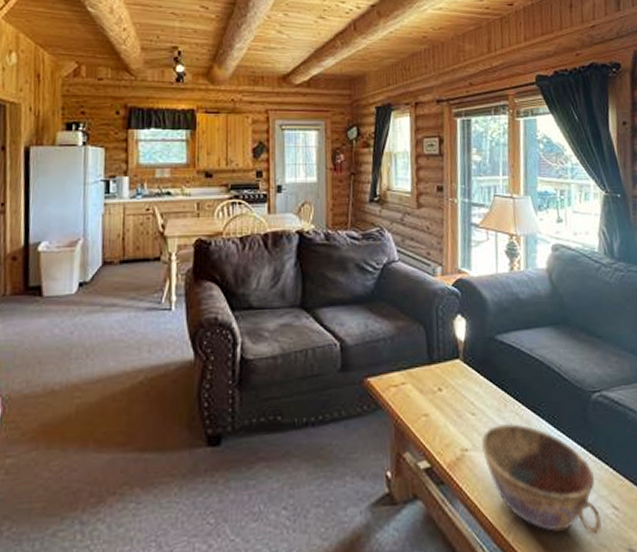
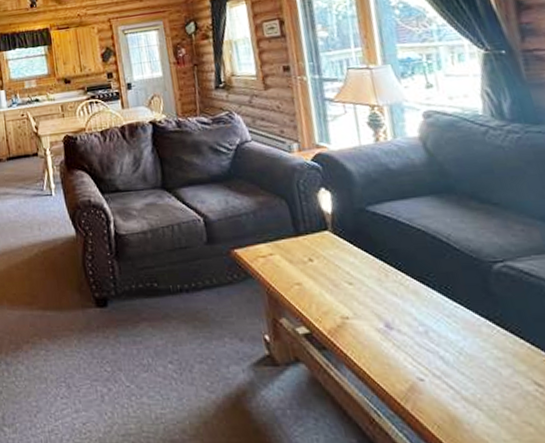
bowl: present [481,423,602,535] -> none [362,292,523,411]

